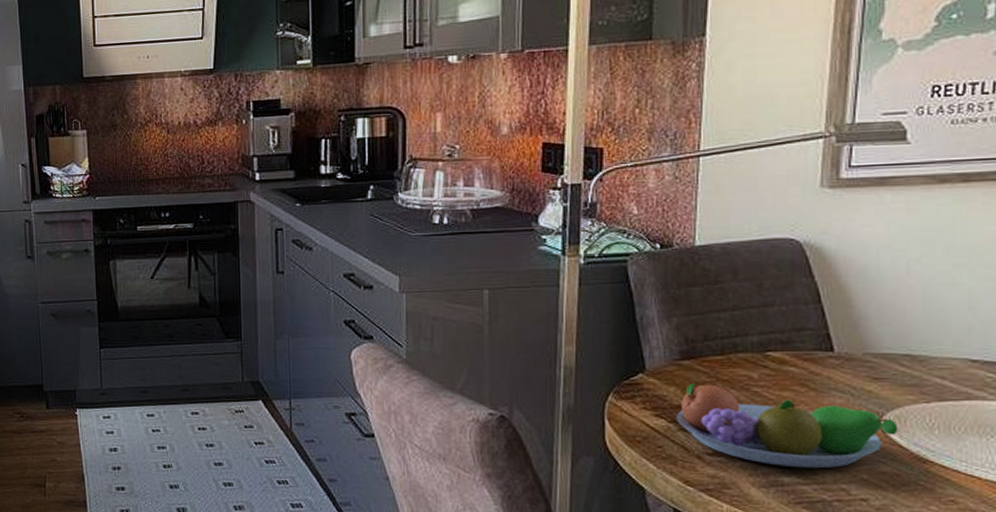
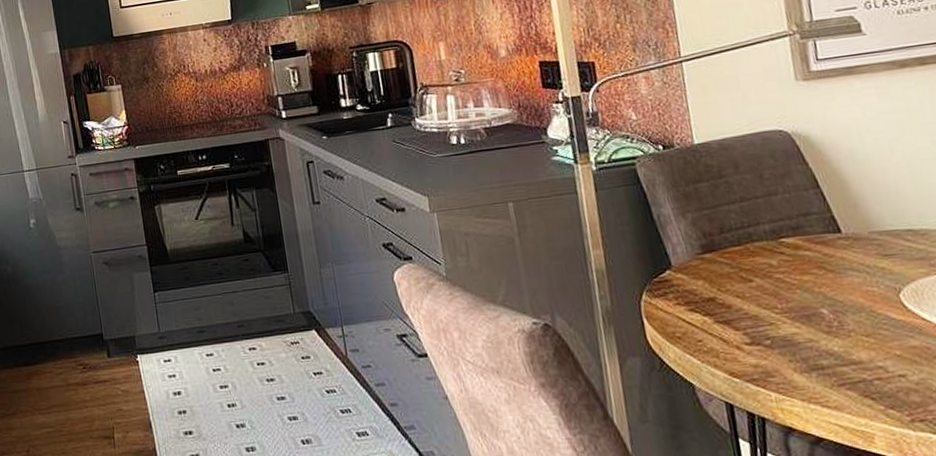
fruit bowl: present [677,383,898,469] -> none [709,274,919,350]

